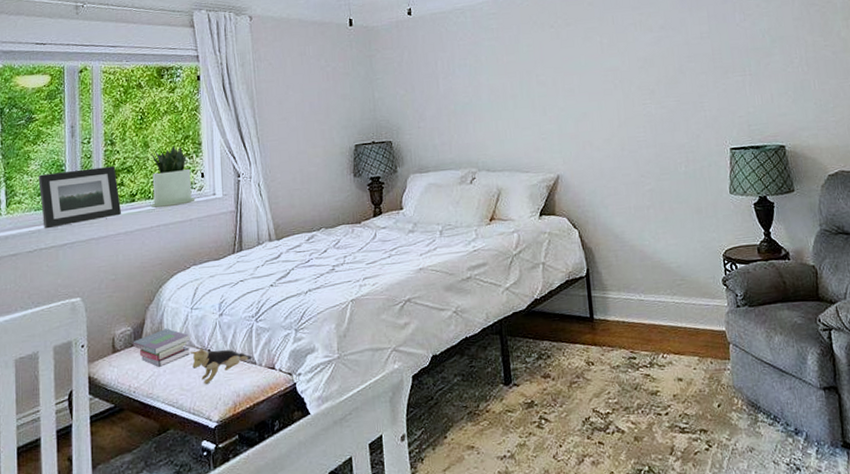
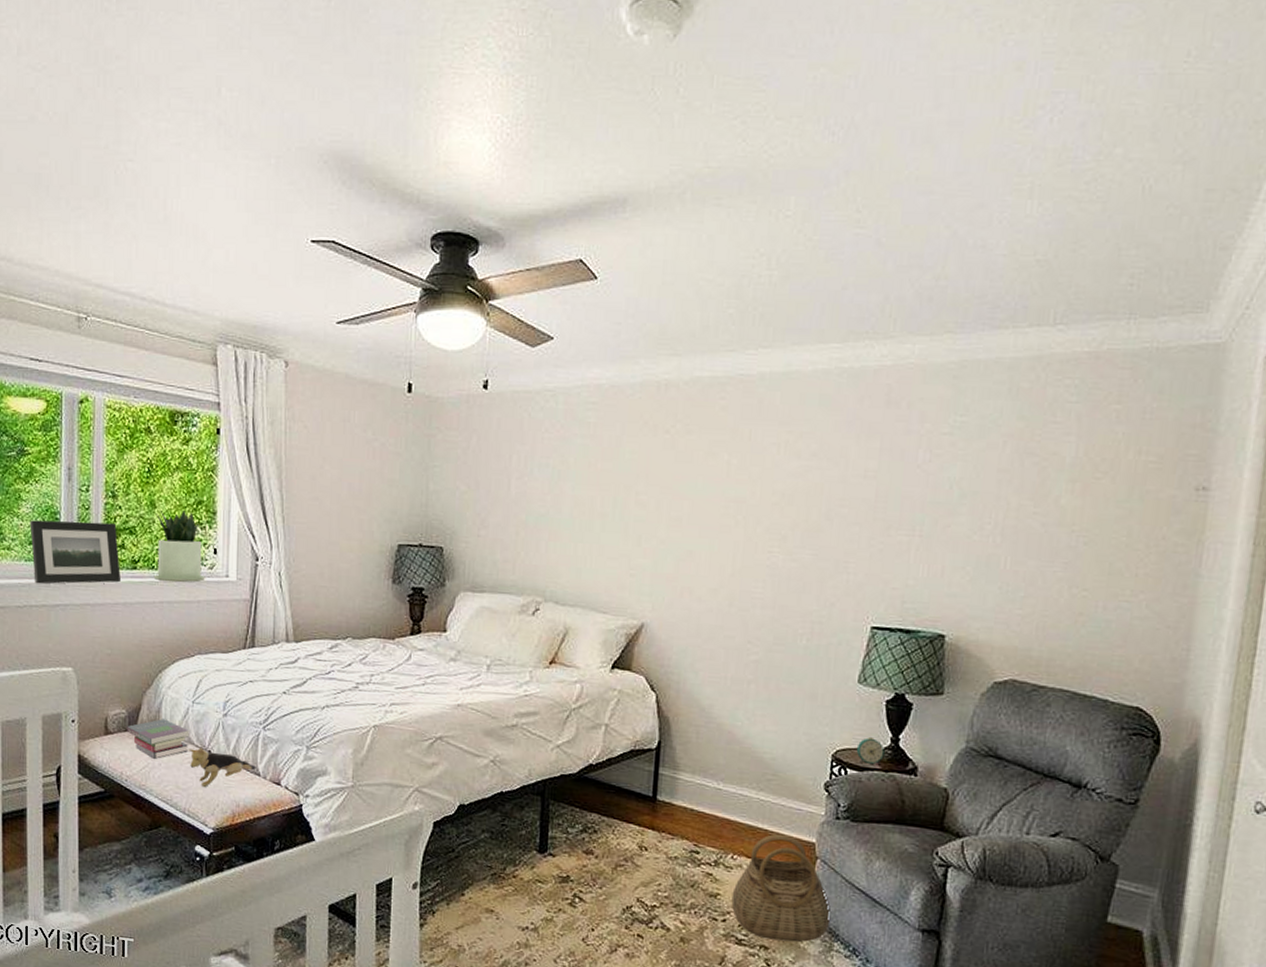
basket: none [668,328,751,423] -> present [731,833,830,942]
alarm clock: none [740,234,762,257] -> present [856,736,885,764]

